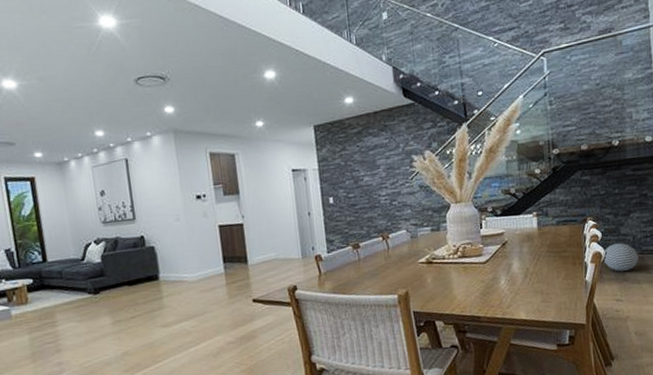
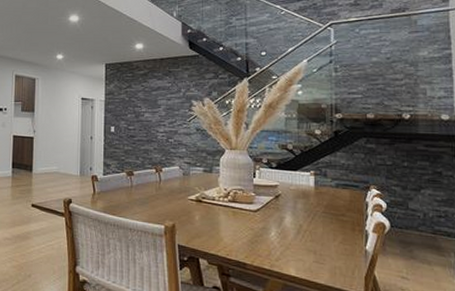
decorative ball: present [603,243,639,272] -> none [387,217,430,248]

